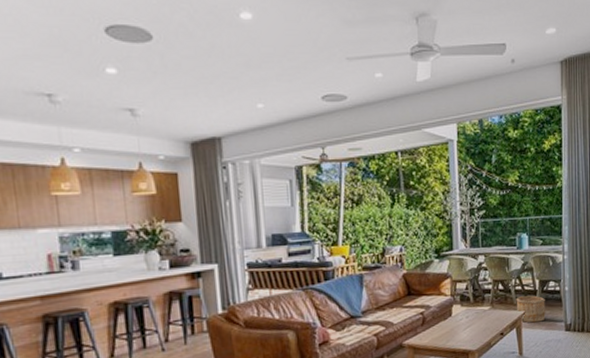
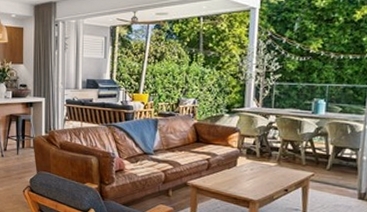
wooden bucket: present [516,295,546,323] -> none [304,159,338,186]

